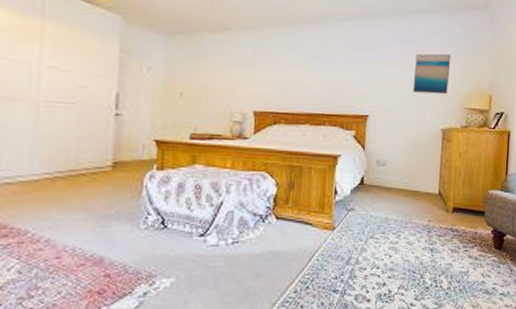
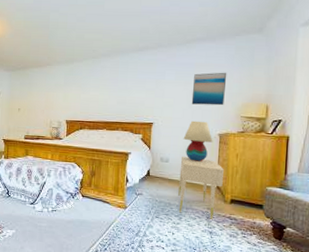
nightstand: none [396,157,447,234] -> present [178,156,225,219]
table lamp: none [403,112,436,164] -> present [183,120,213,162]

